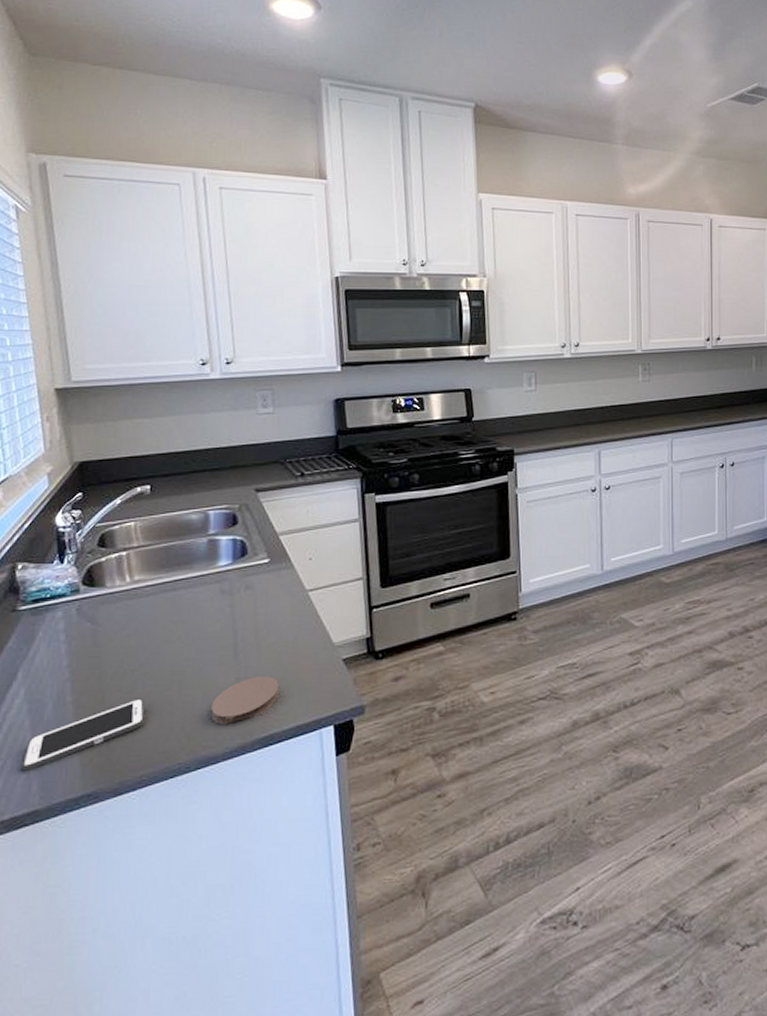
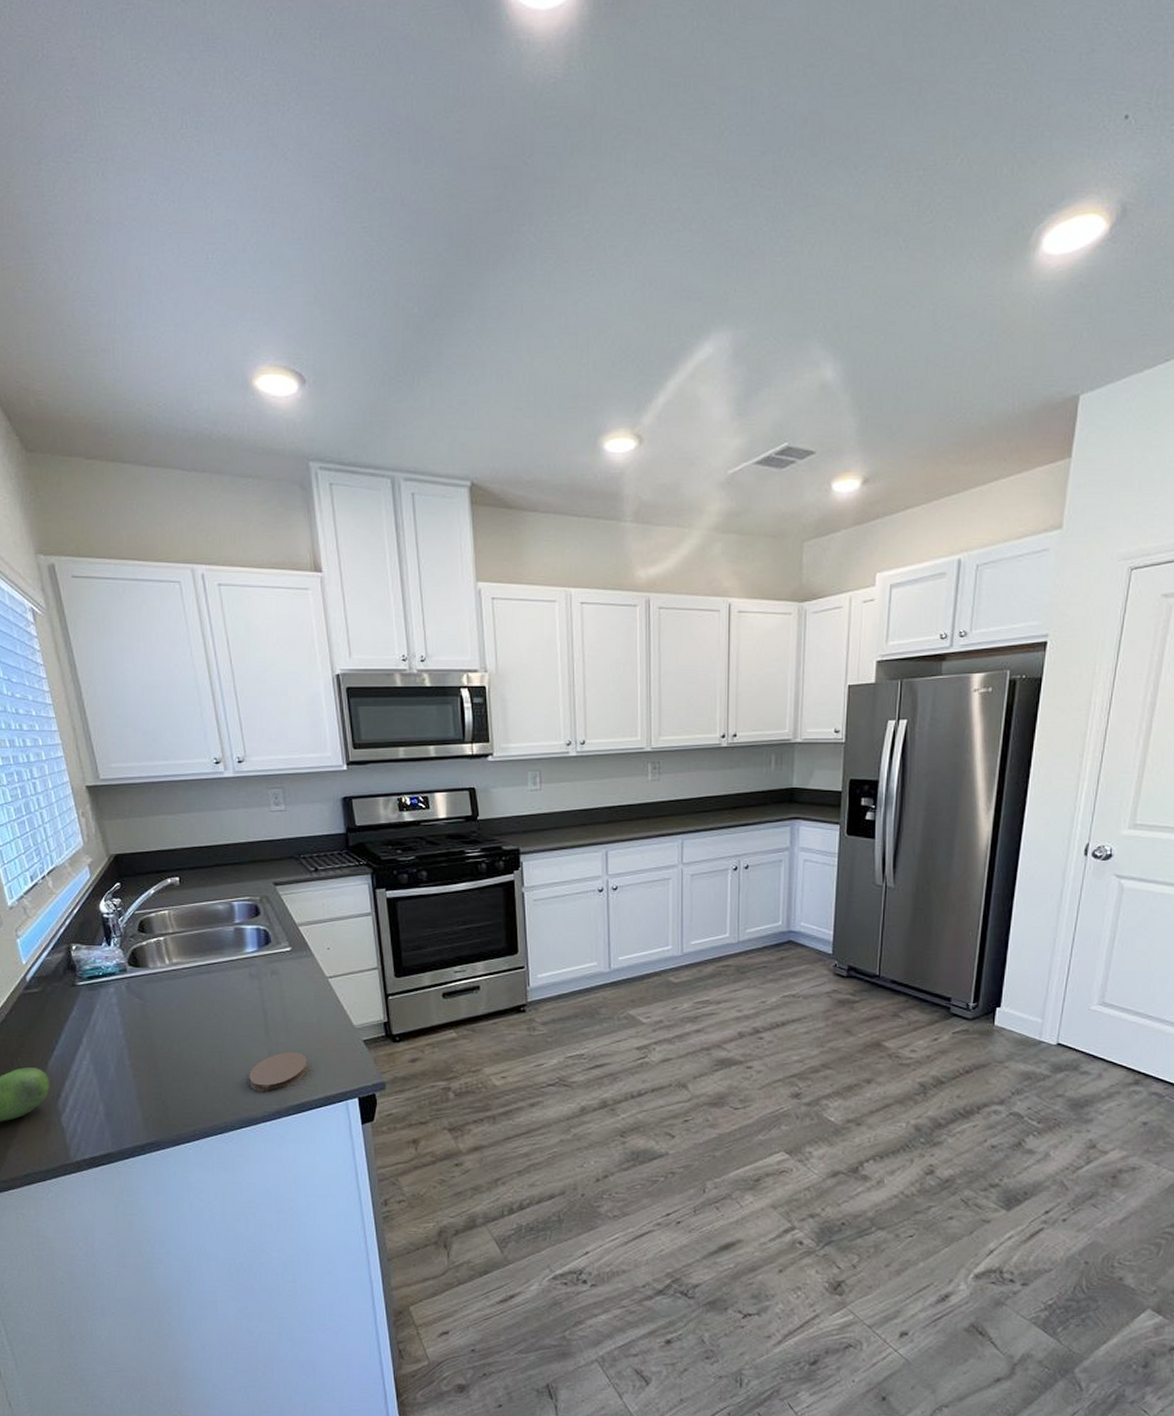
cell phone: present [21,698,146,771] -> none [94,1065,193,1120]

